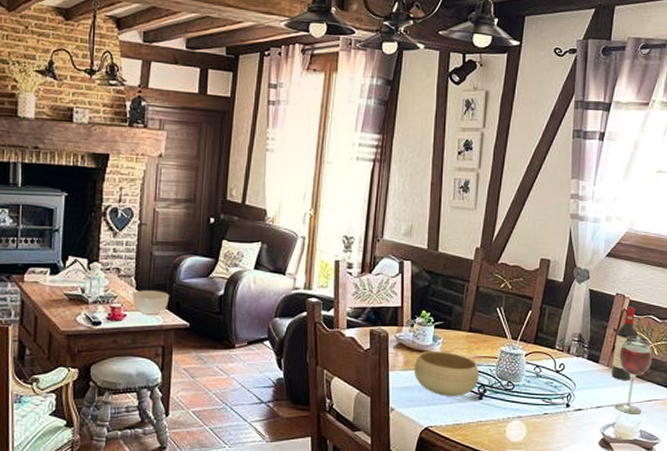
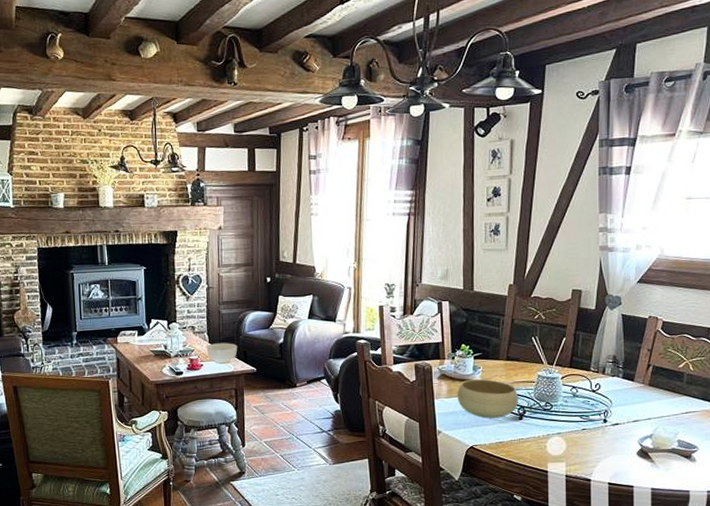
wine bottle: present [611,307,638,380] -> none [647,327,672,396]
wineglass: present [615,336,653,414] -> none [652,354,688,426]

